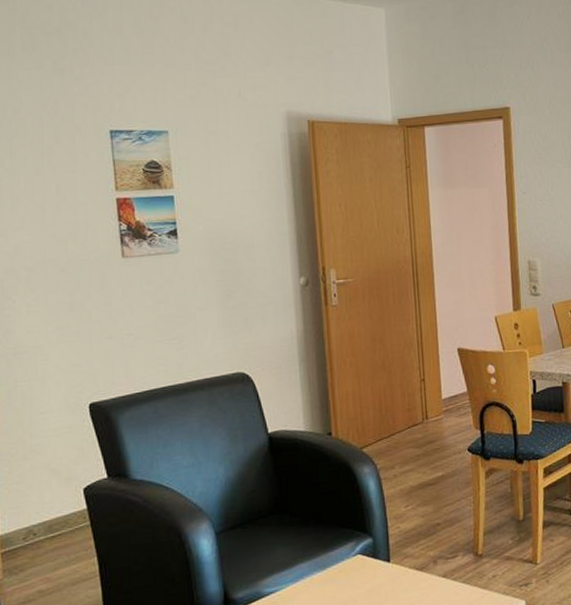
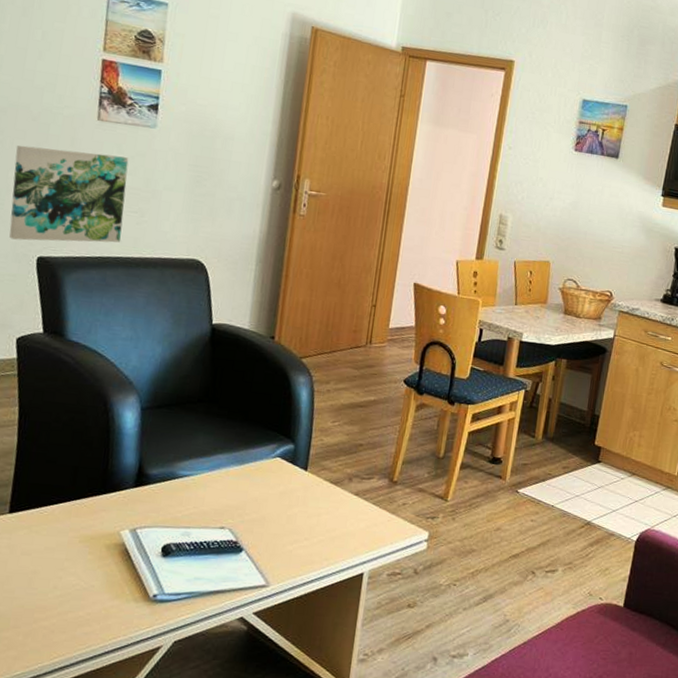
wall art: none [50,287,166,392] -> present [9,145,129,243]

